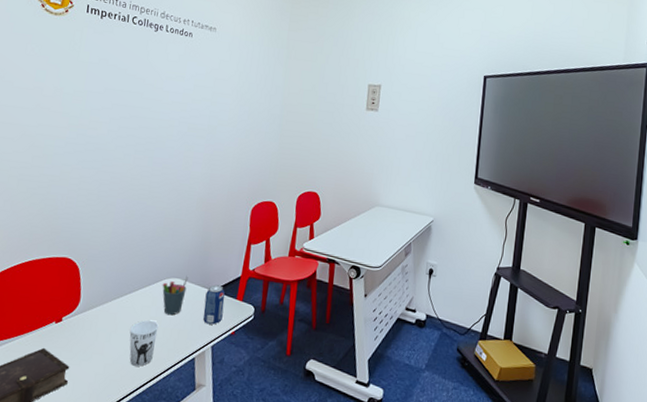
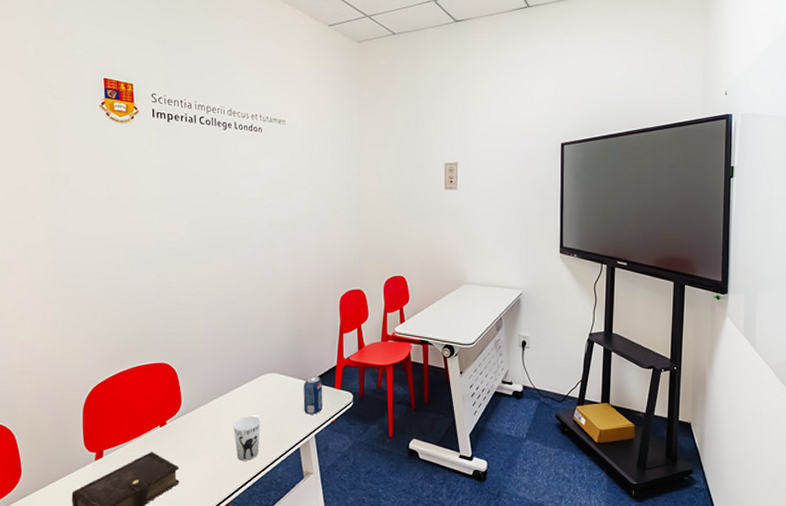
pen holder: present [162,275,188,316] -> none [260,369,285,409]

